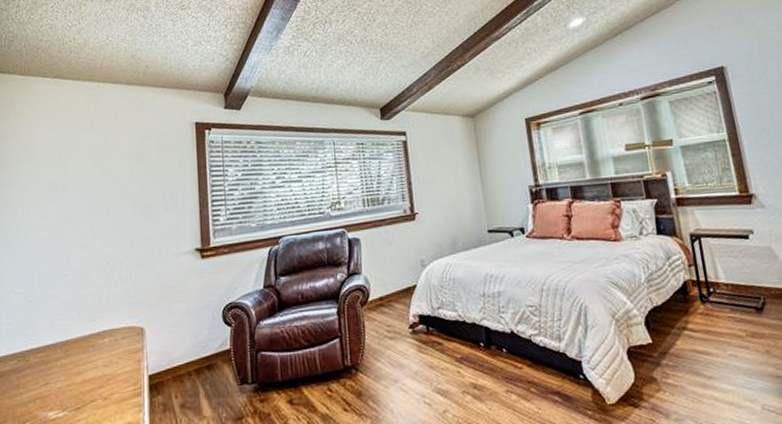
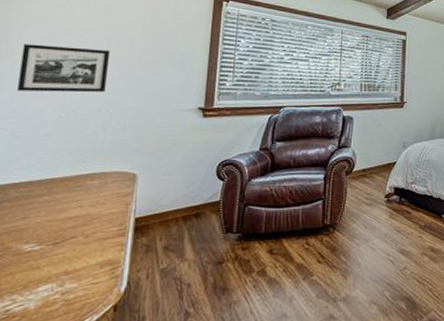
picture frame: none [25,199,104,254] -> present [18,44,110,93]

